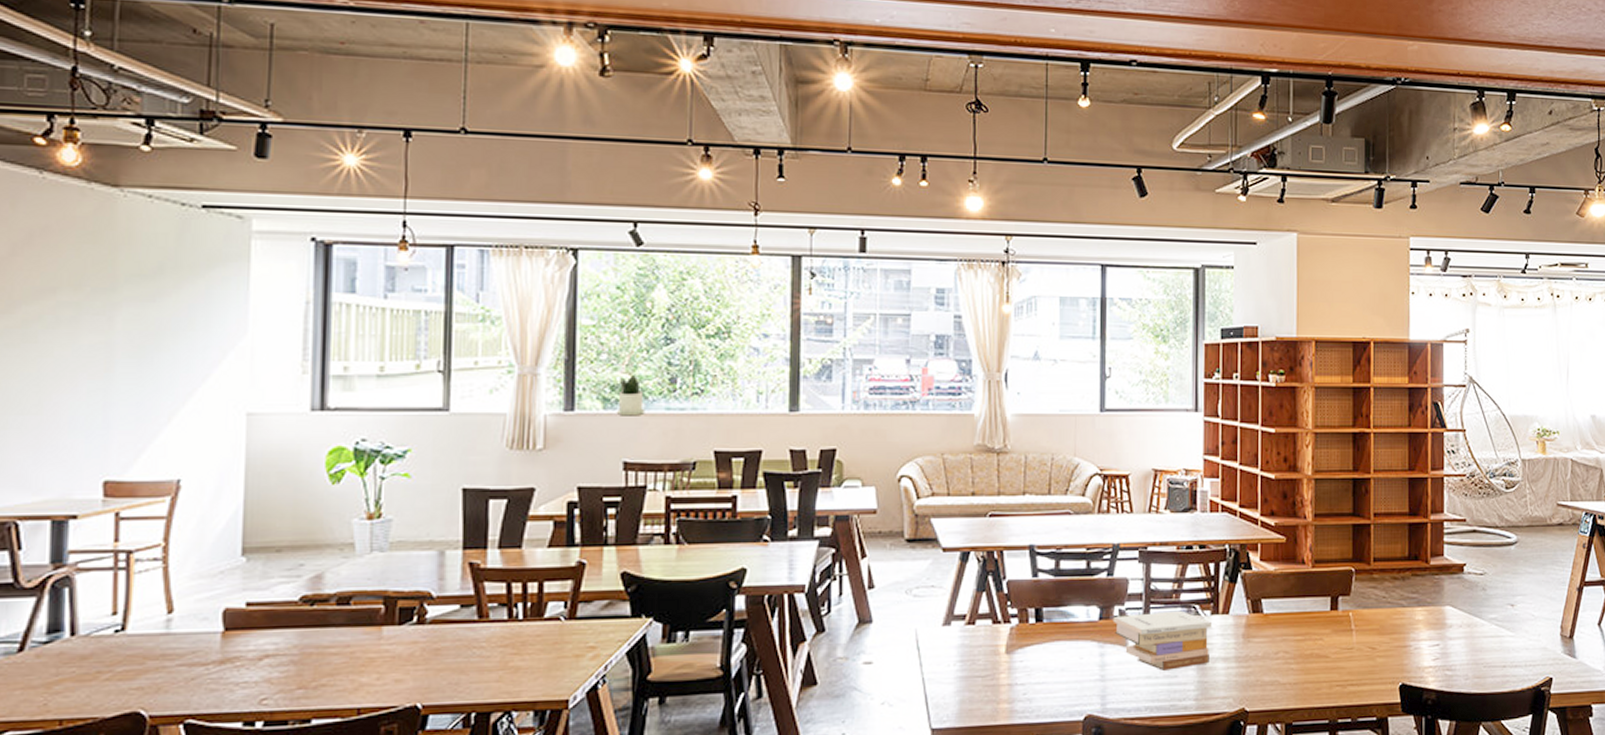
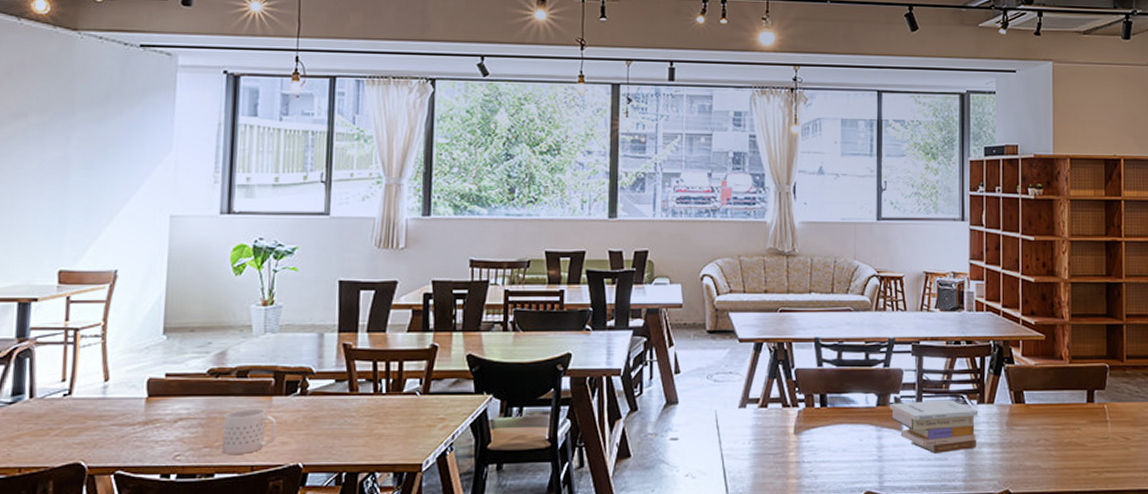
mug: none [319,640,388,697] -> present [221,408,276,455]
planter: present [617,375,645,416] -> none [466,186,489,221]

